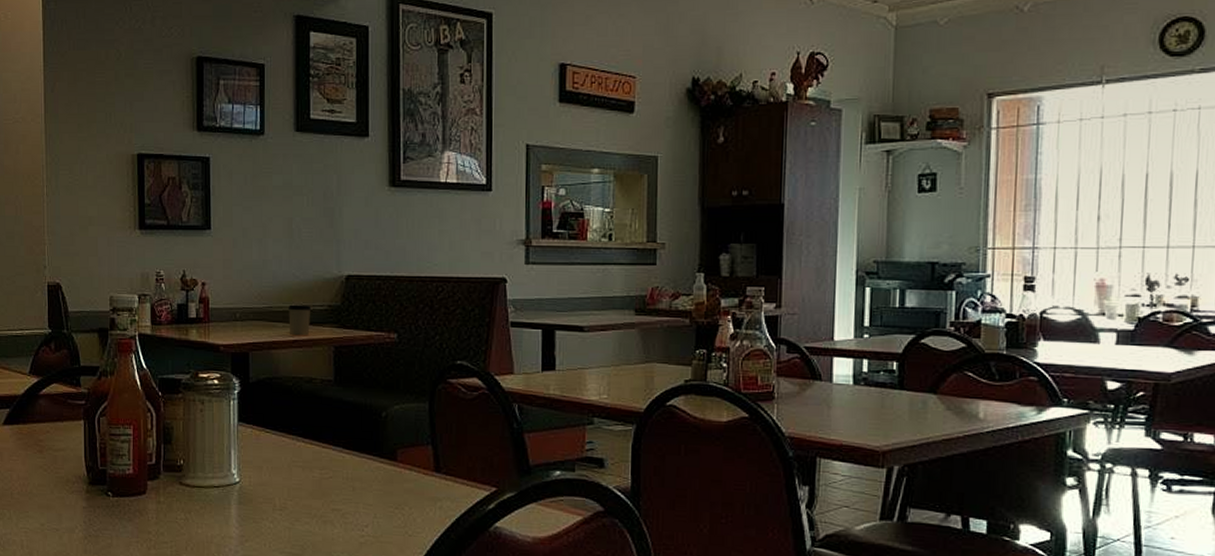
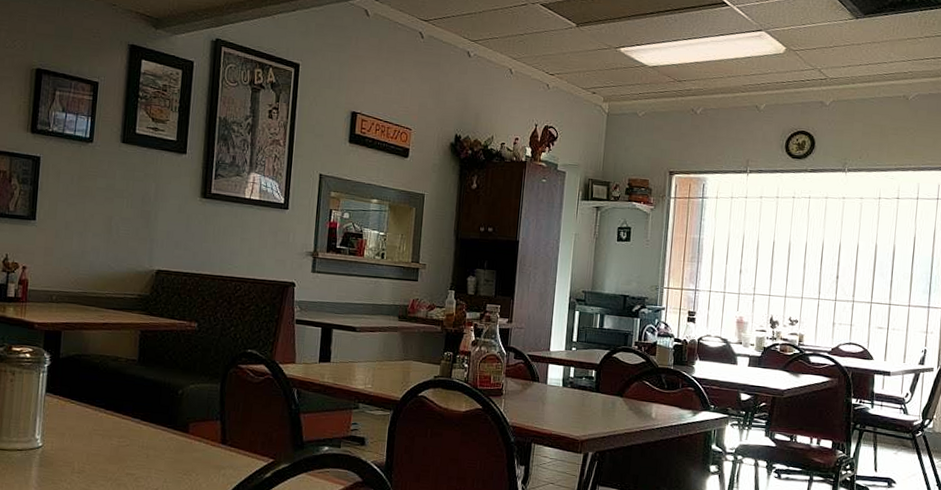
cup: present [289,304,311,336] -> none [100,291,123,320]

